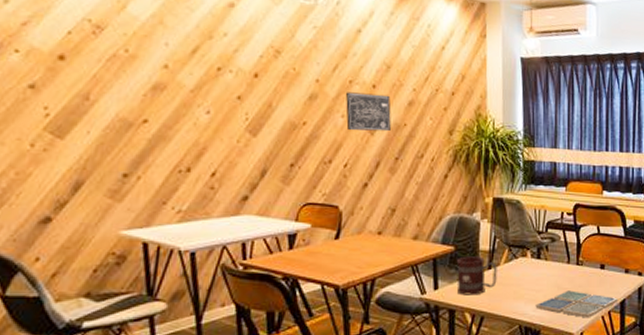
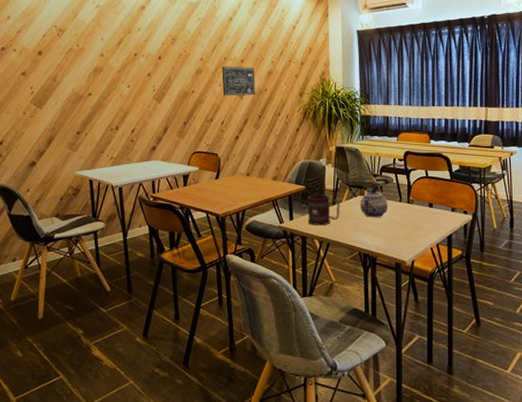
teapot: none [521,249,554,284] -> present [360,189,387,218]
drink coaster: present [535,290,618,318] -> none [372,225,446,249]

